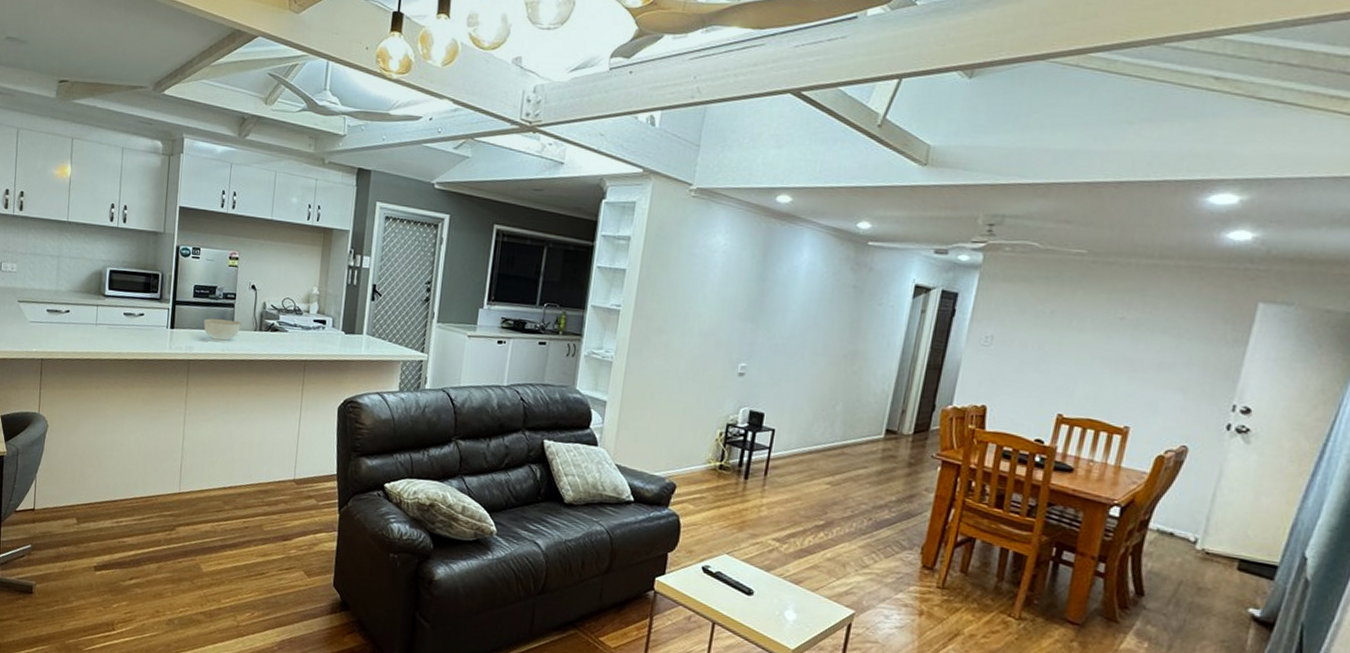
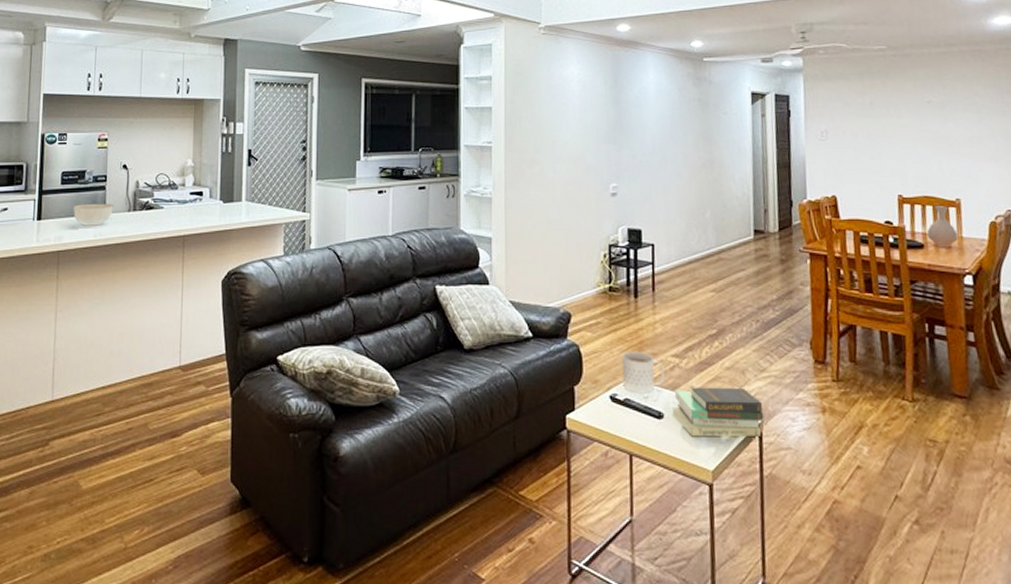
mug: none [717,528,763,571] -> present [621,351,665,394]
books: none [762,571,858,627] -> present [672,387,764,438]
vase: none [1081,431,1116,476] -> present [927,206,958,248]

